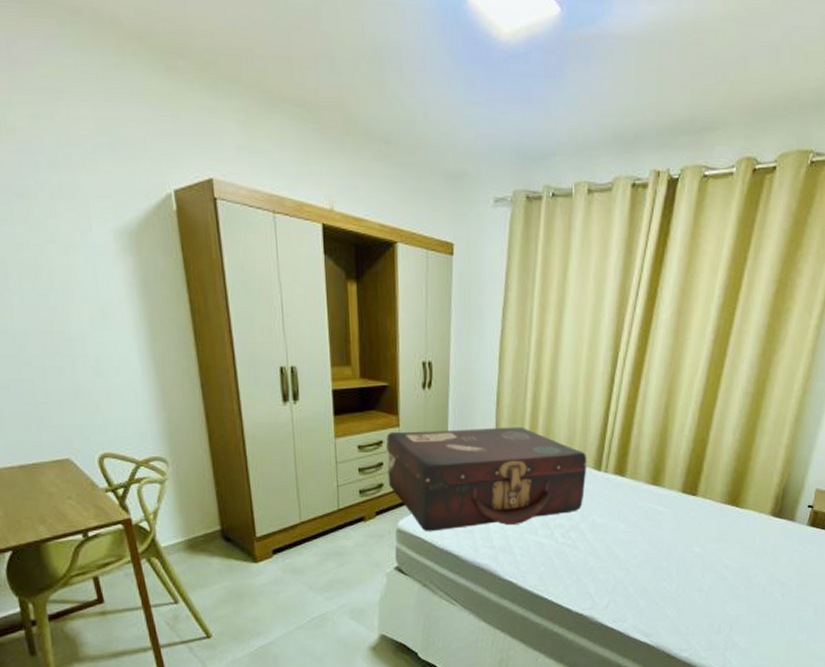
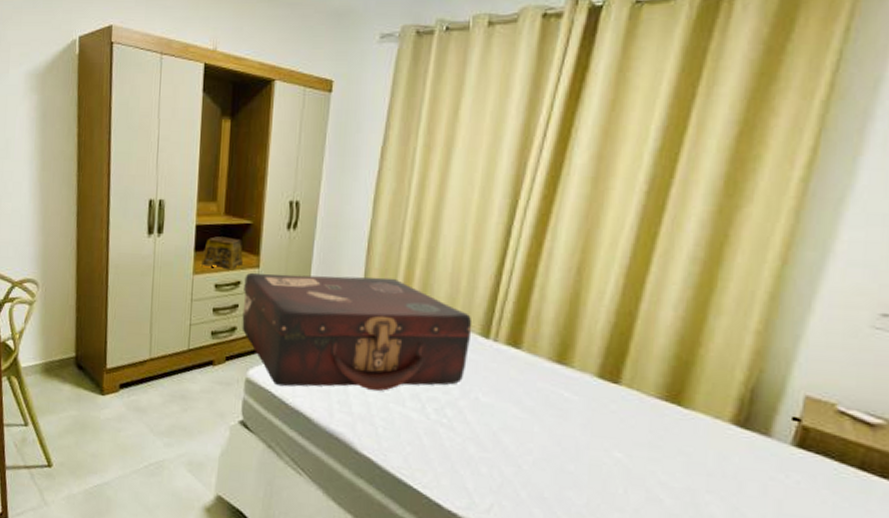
decorative box: none [341,400,383,432] -> present [200,236,243,271]

